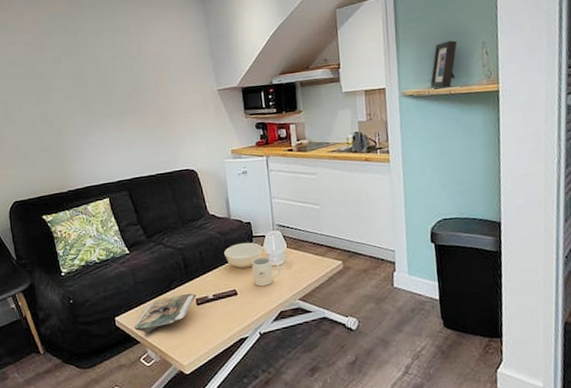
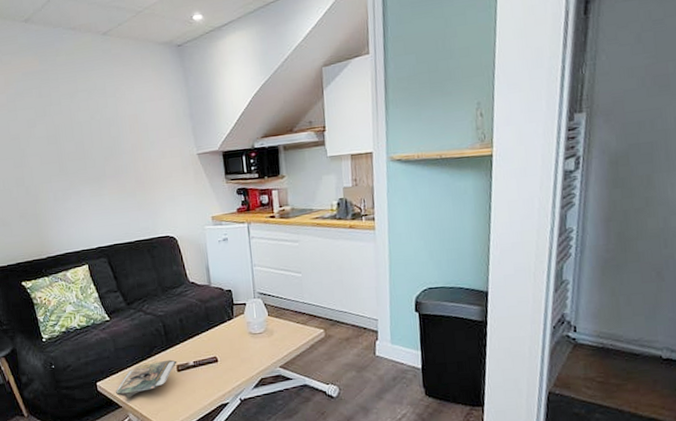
bowl: present [224,242,263,269] -> none [205,310,244,336]
mug: present [251,256,281,287] -> none [232,324,262,354]
picture frame: present [430,40,457,88] -> none [420,101,450,152]

